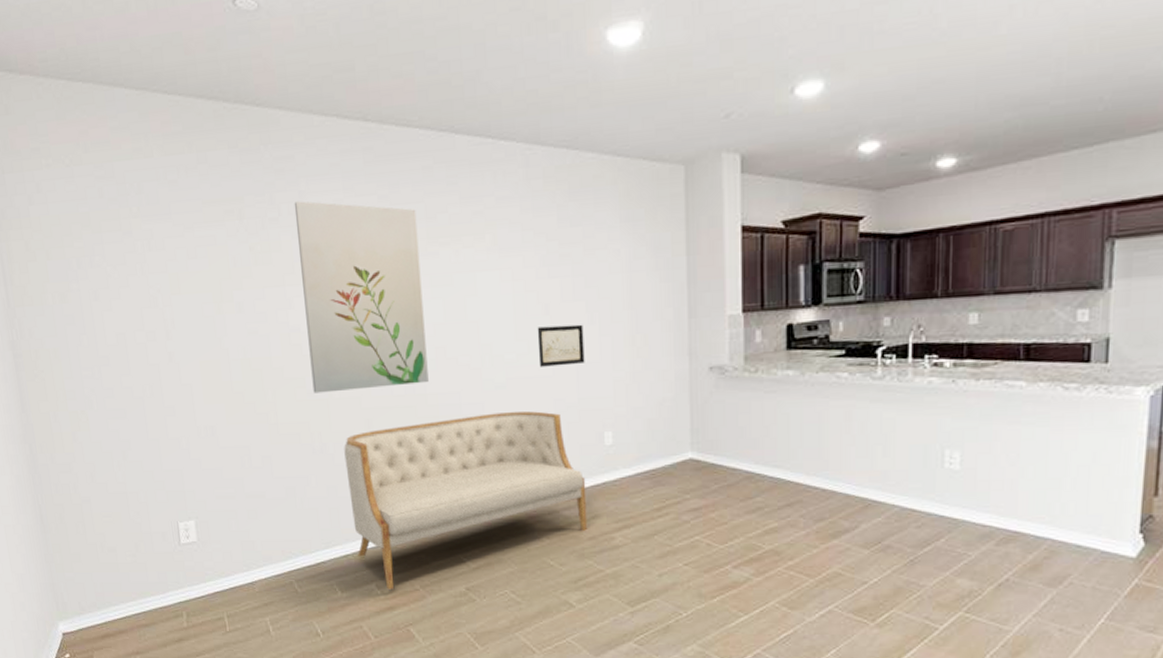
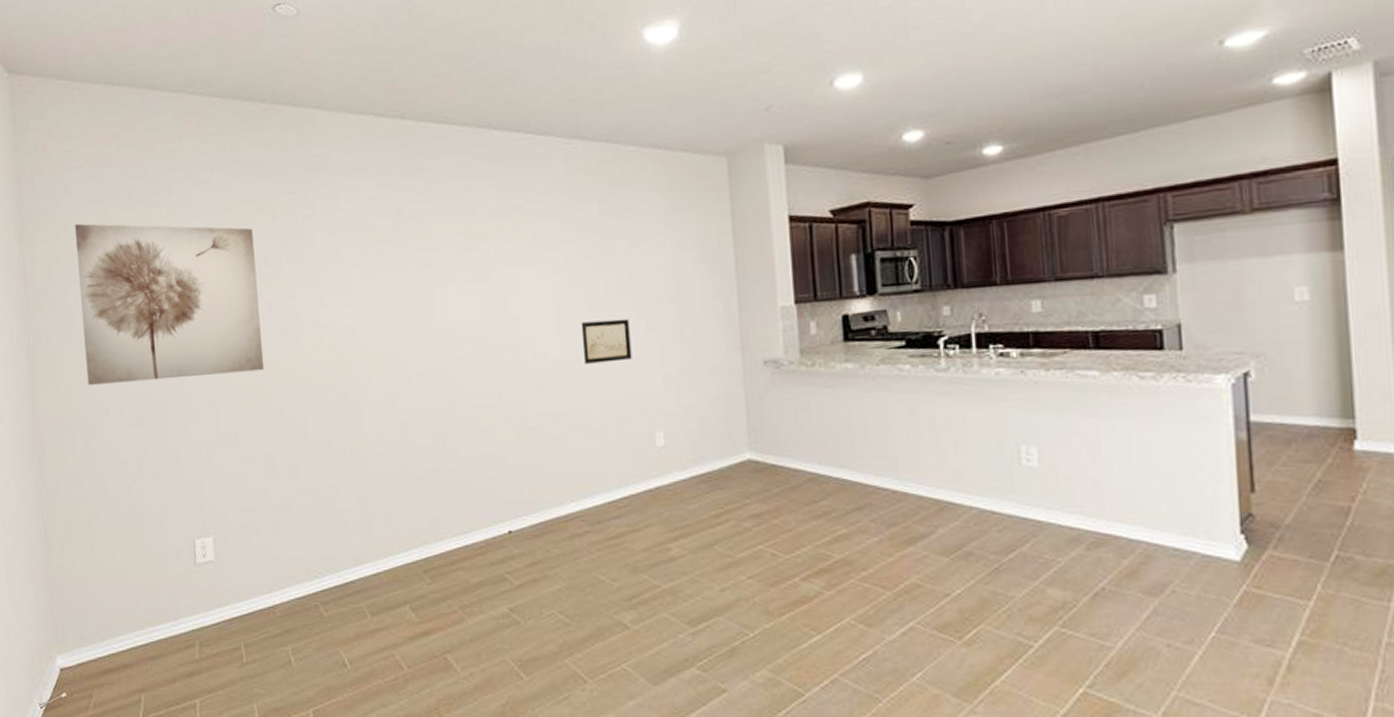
wall art: none [48,222,237,379] -> present [75,223,265,385]
wall art: present [294,201,429,393] -> none [328,198,467,396]
sofa: present [344,411,588,590] -> none [376,411,641,612]

